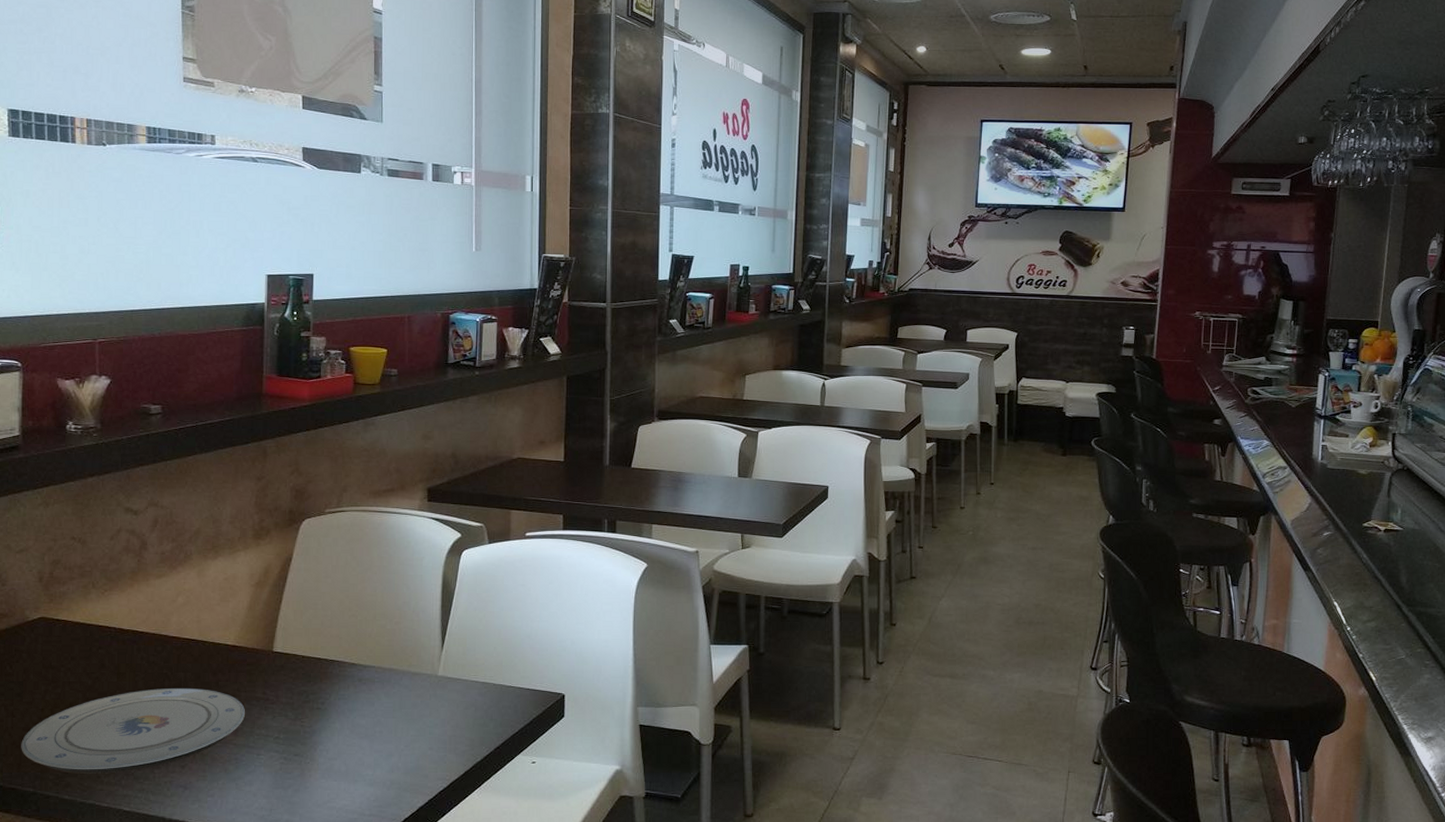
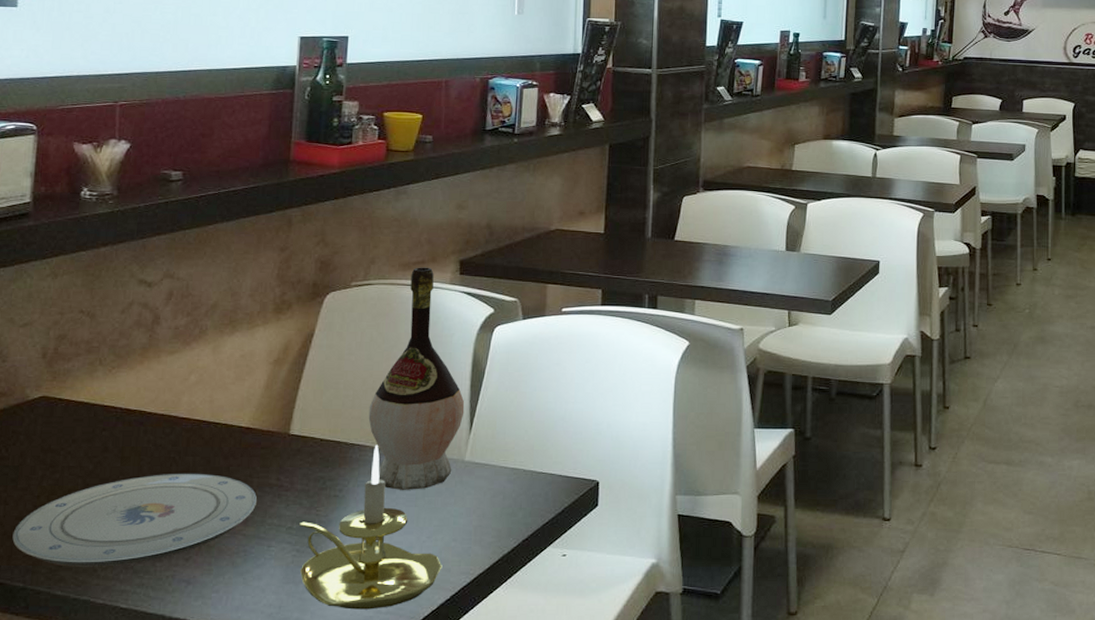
candle holder: none [285,661,420,812] -> present [298,445,442,610]
wine bottle: none [346,495,436,704] -> present [368,267,465,491]

